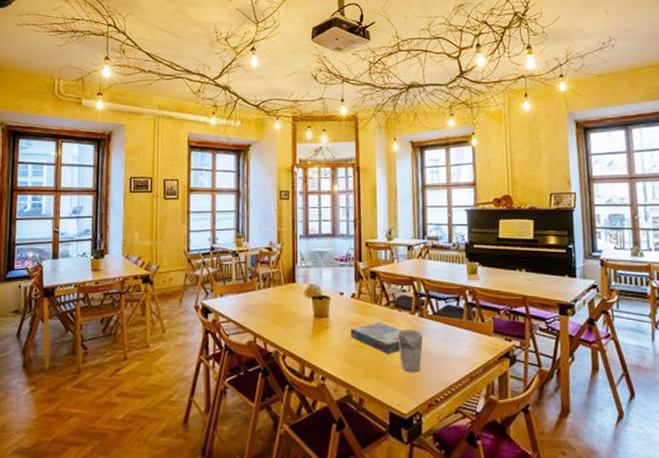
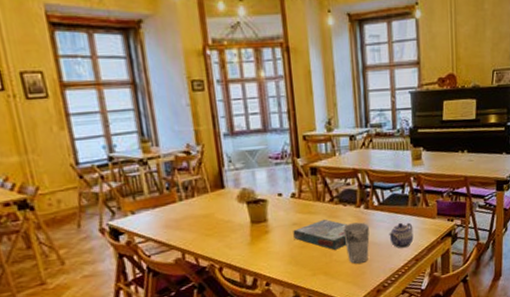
teapot: none [443,335,468,364] -> present [389,222,414,249]

